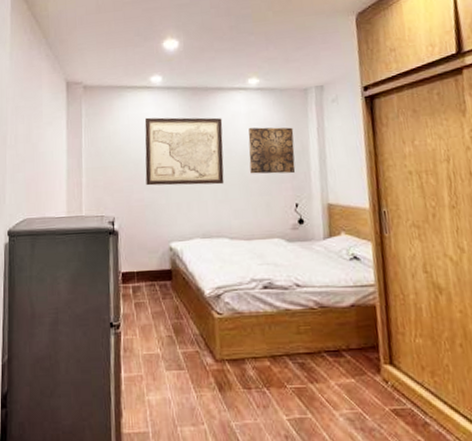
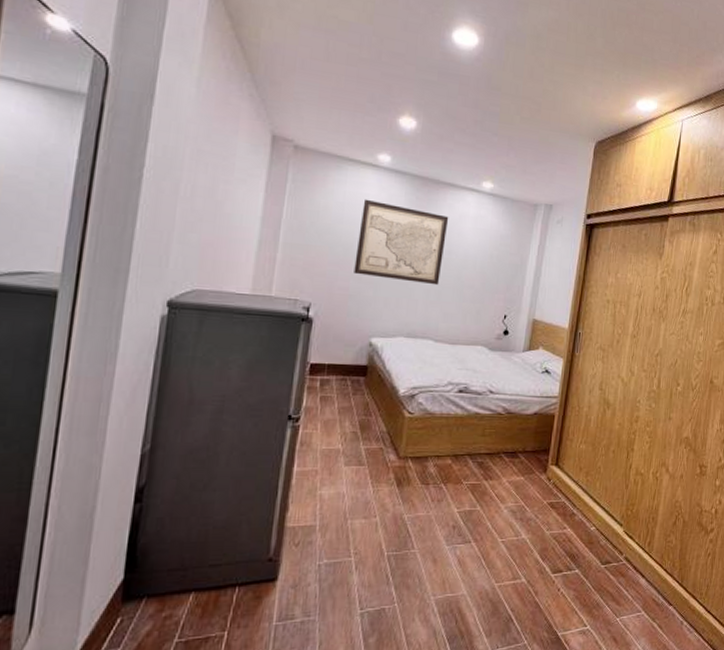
wall art: present [248,127,296,174] -> none [467,233,517,286]

